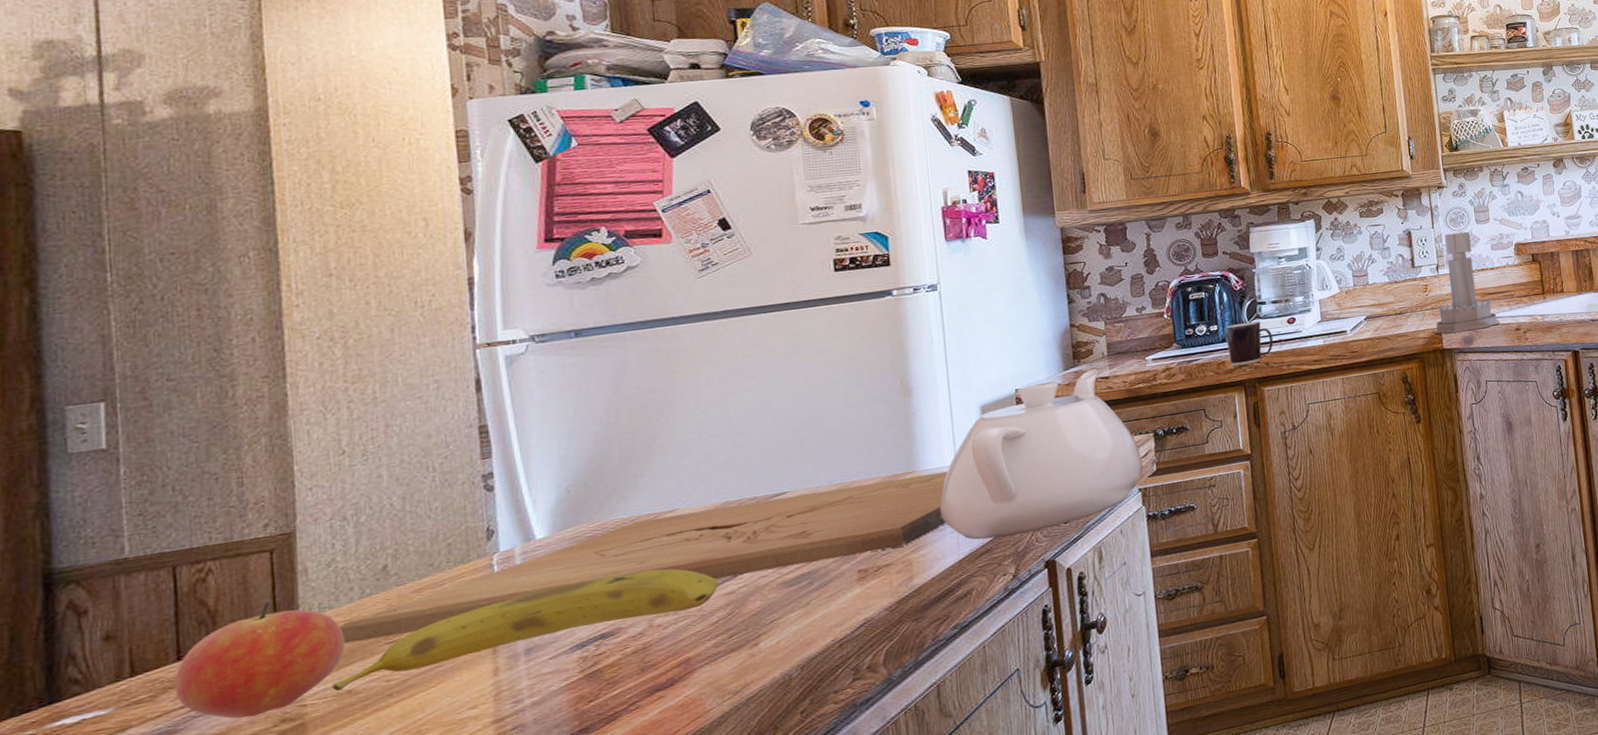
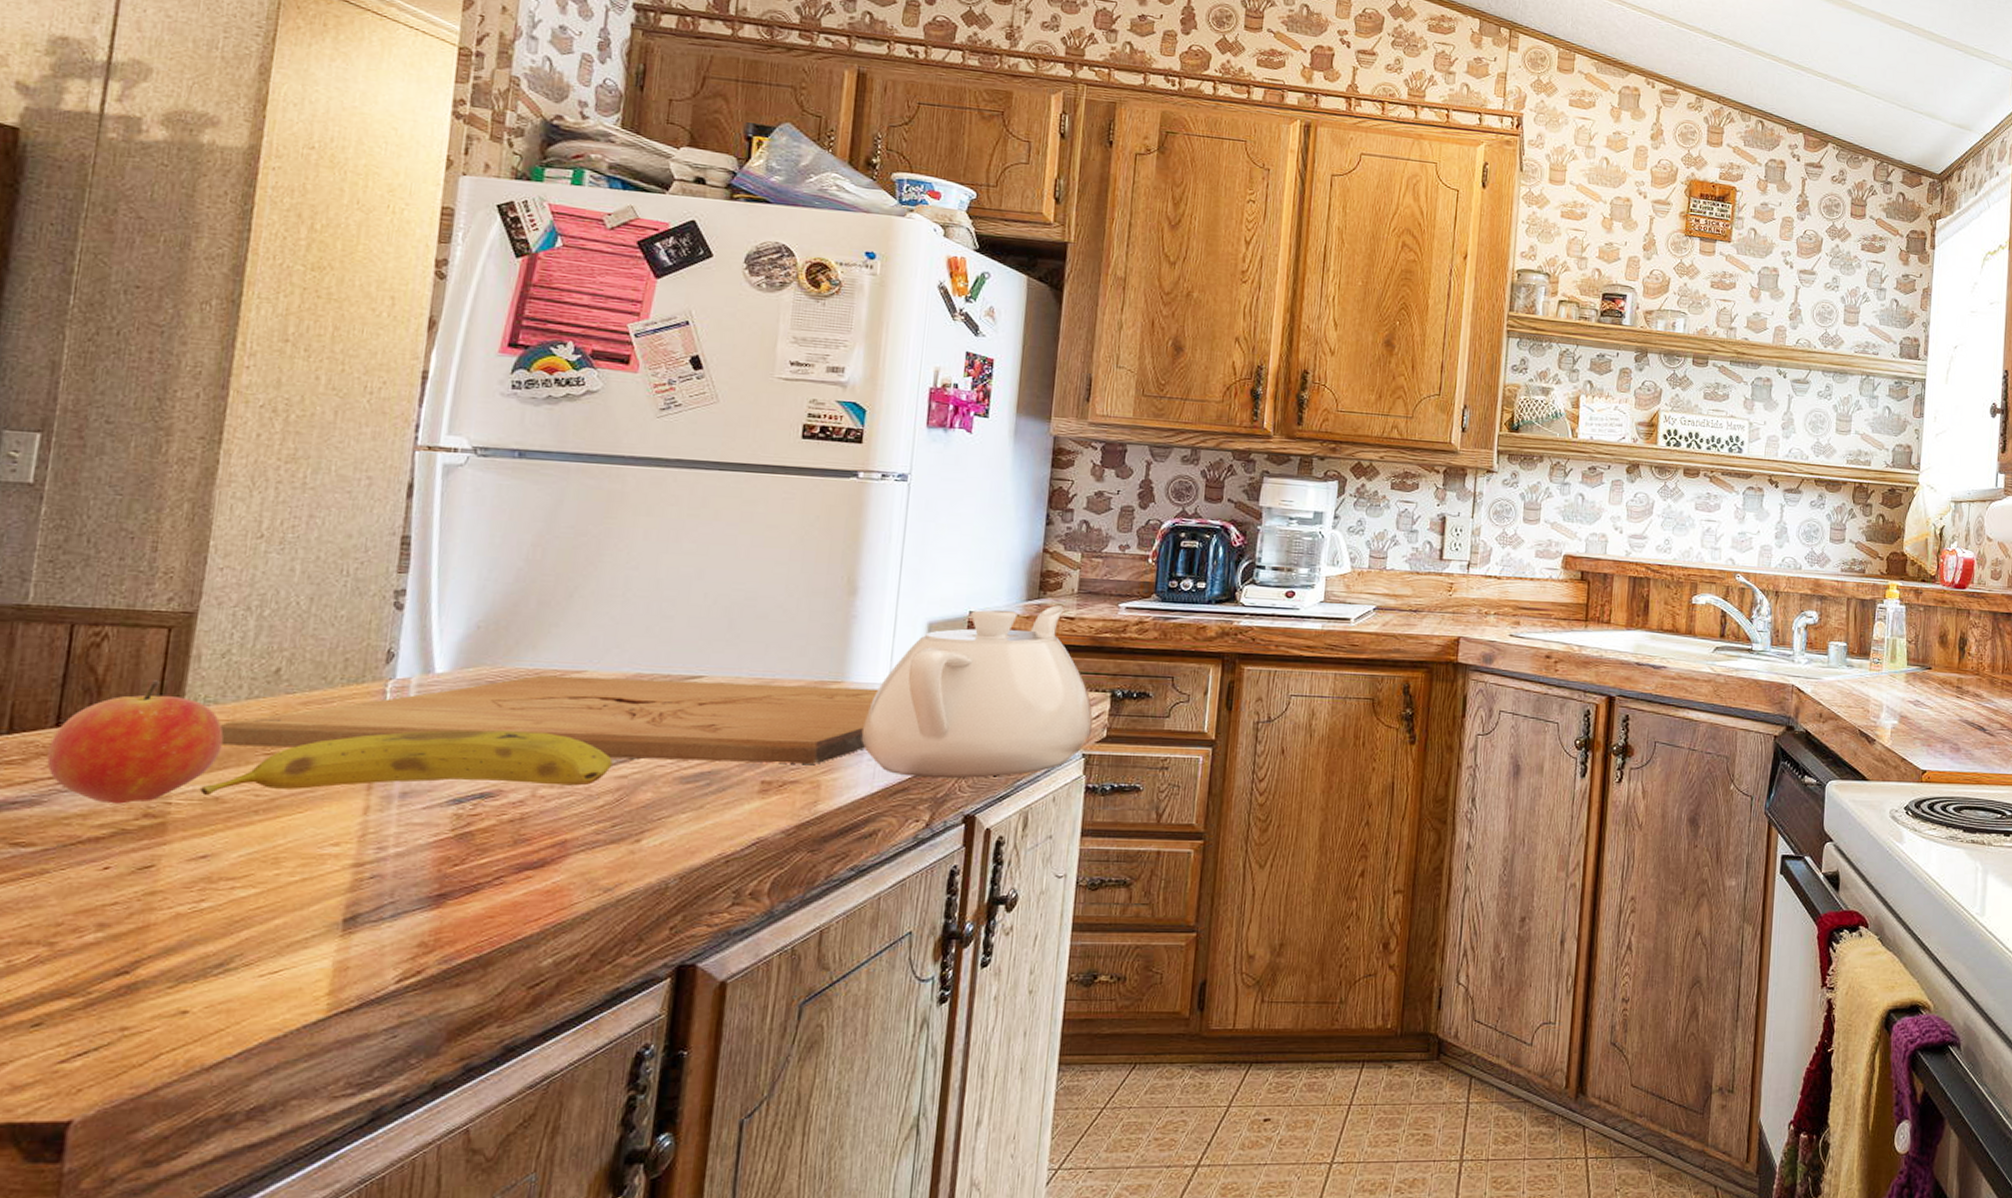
mug: present [1223,321,1274,367] -> none [1212,585,1266,636]
paper towel holder: present [1434,231,1500,334] -> none [1451,527,1529,648]

